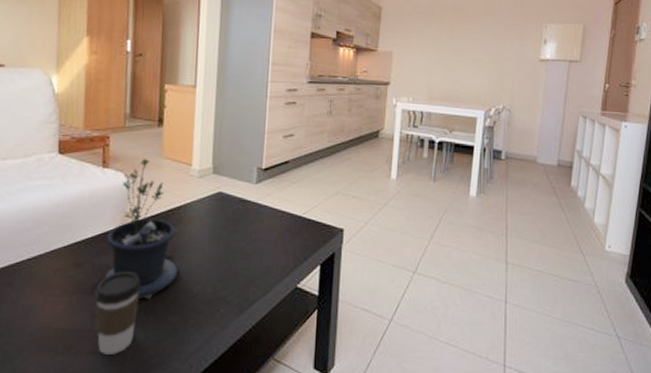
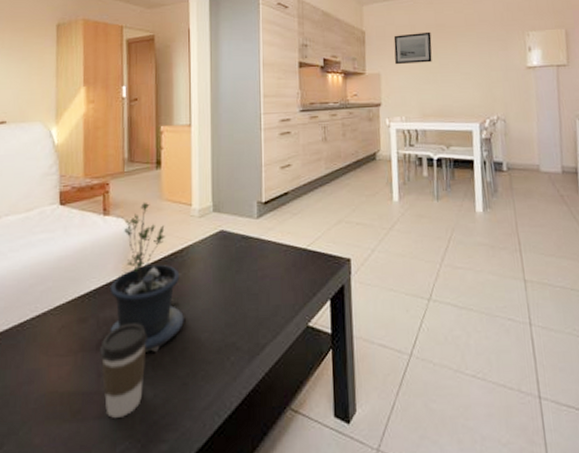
wall art: none [409,13,449,46] -> present [393,31,432,65]

